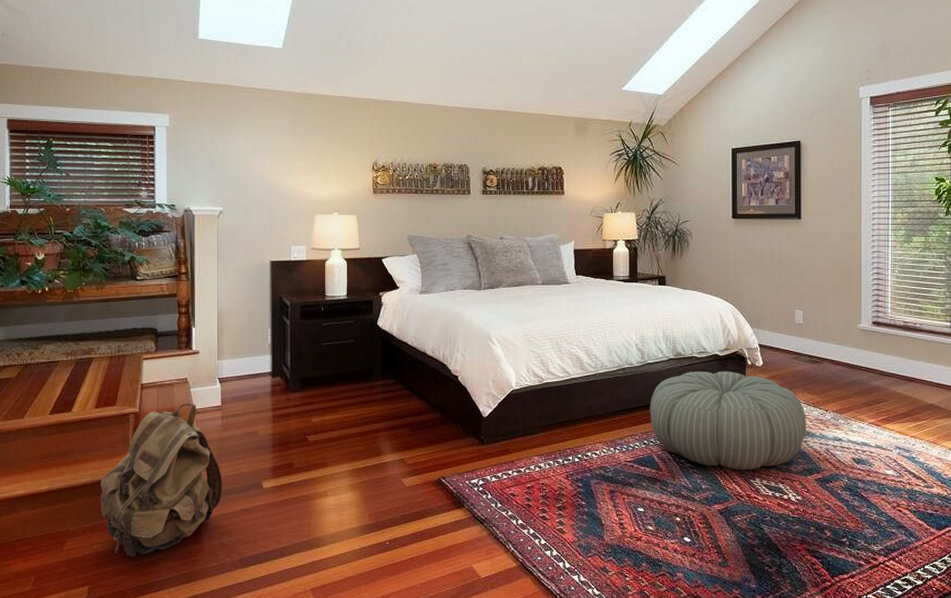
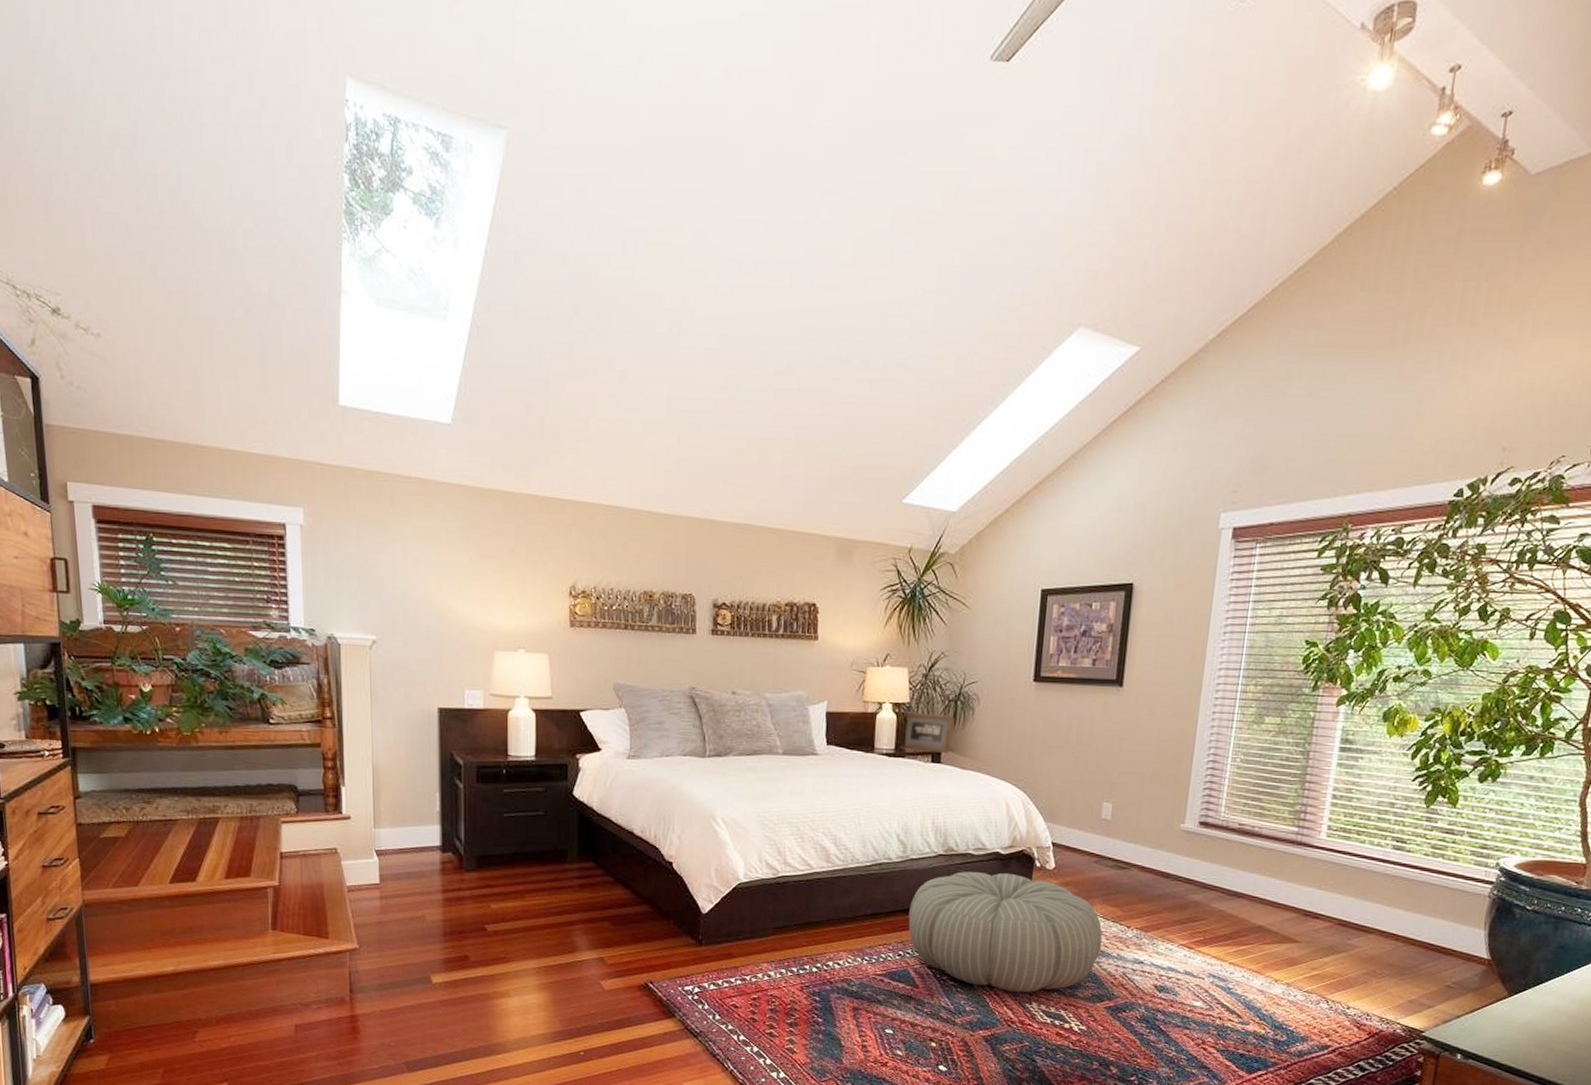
backpack: present [100,404,222,558] -> none [235,879,383,1054]
picture frame: none [633,246,673,278] -> present [900,711,953,754]

